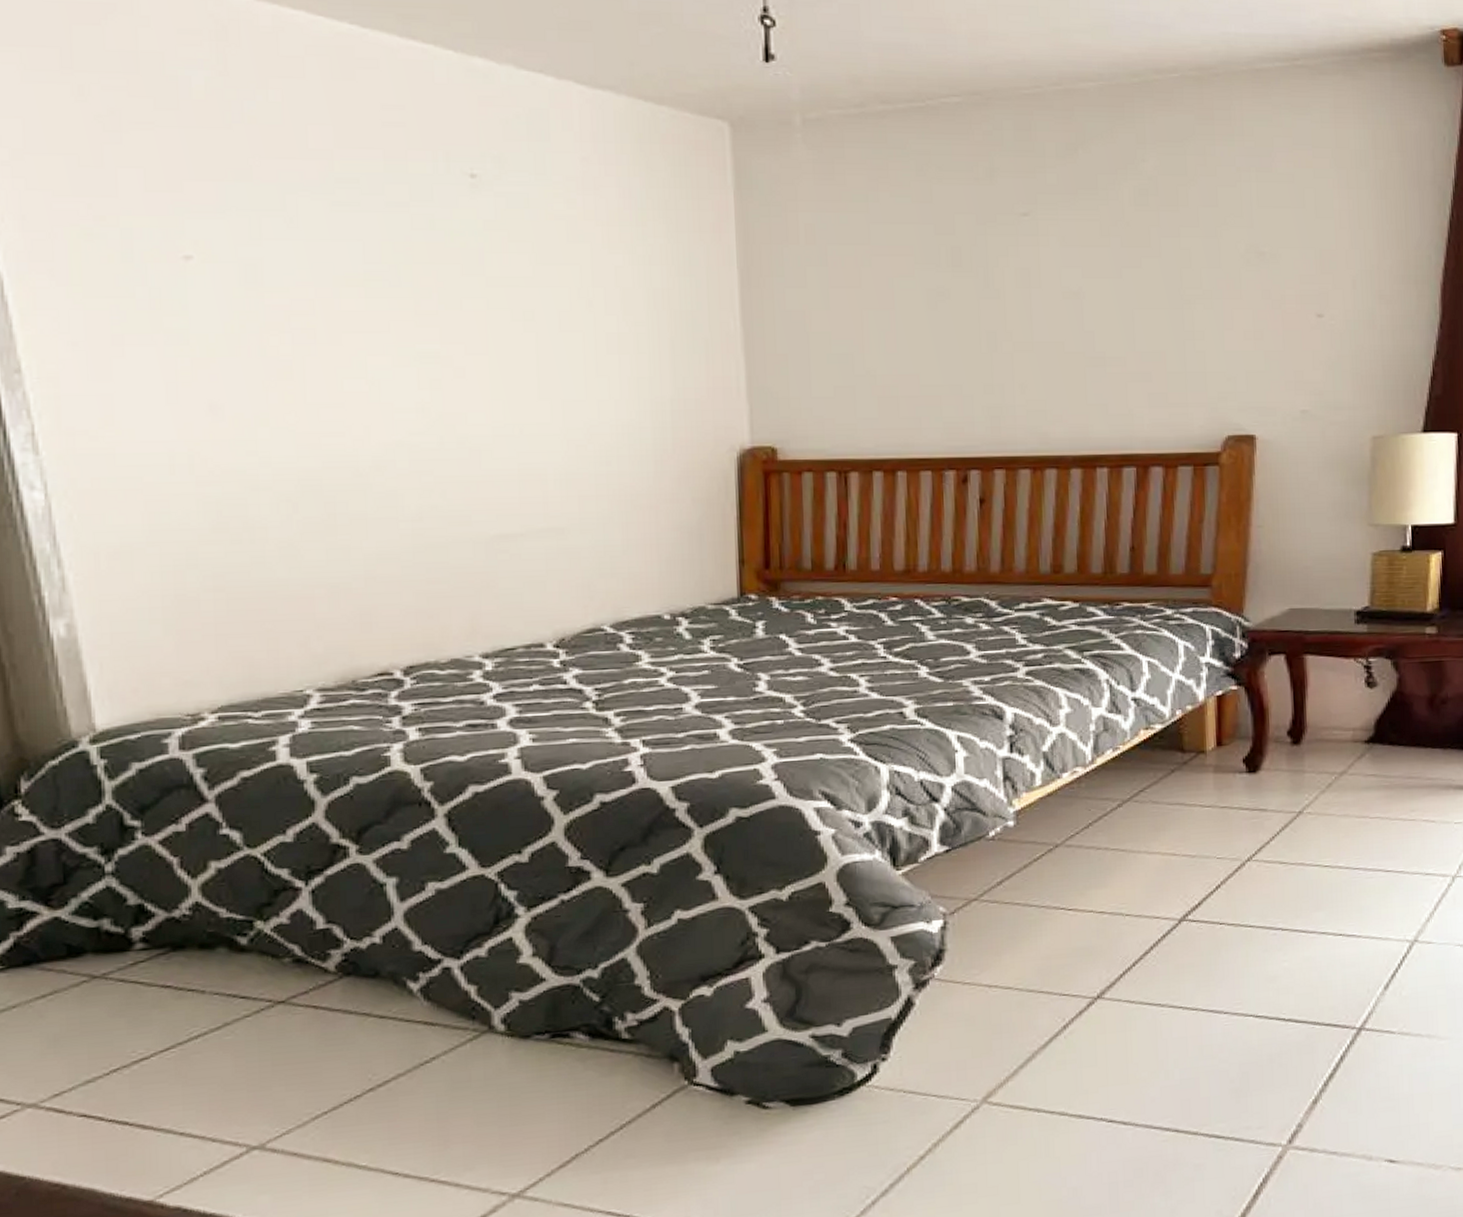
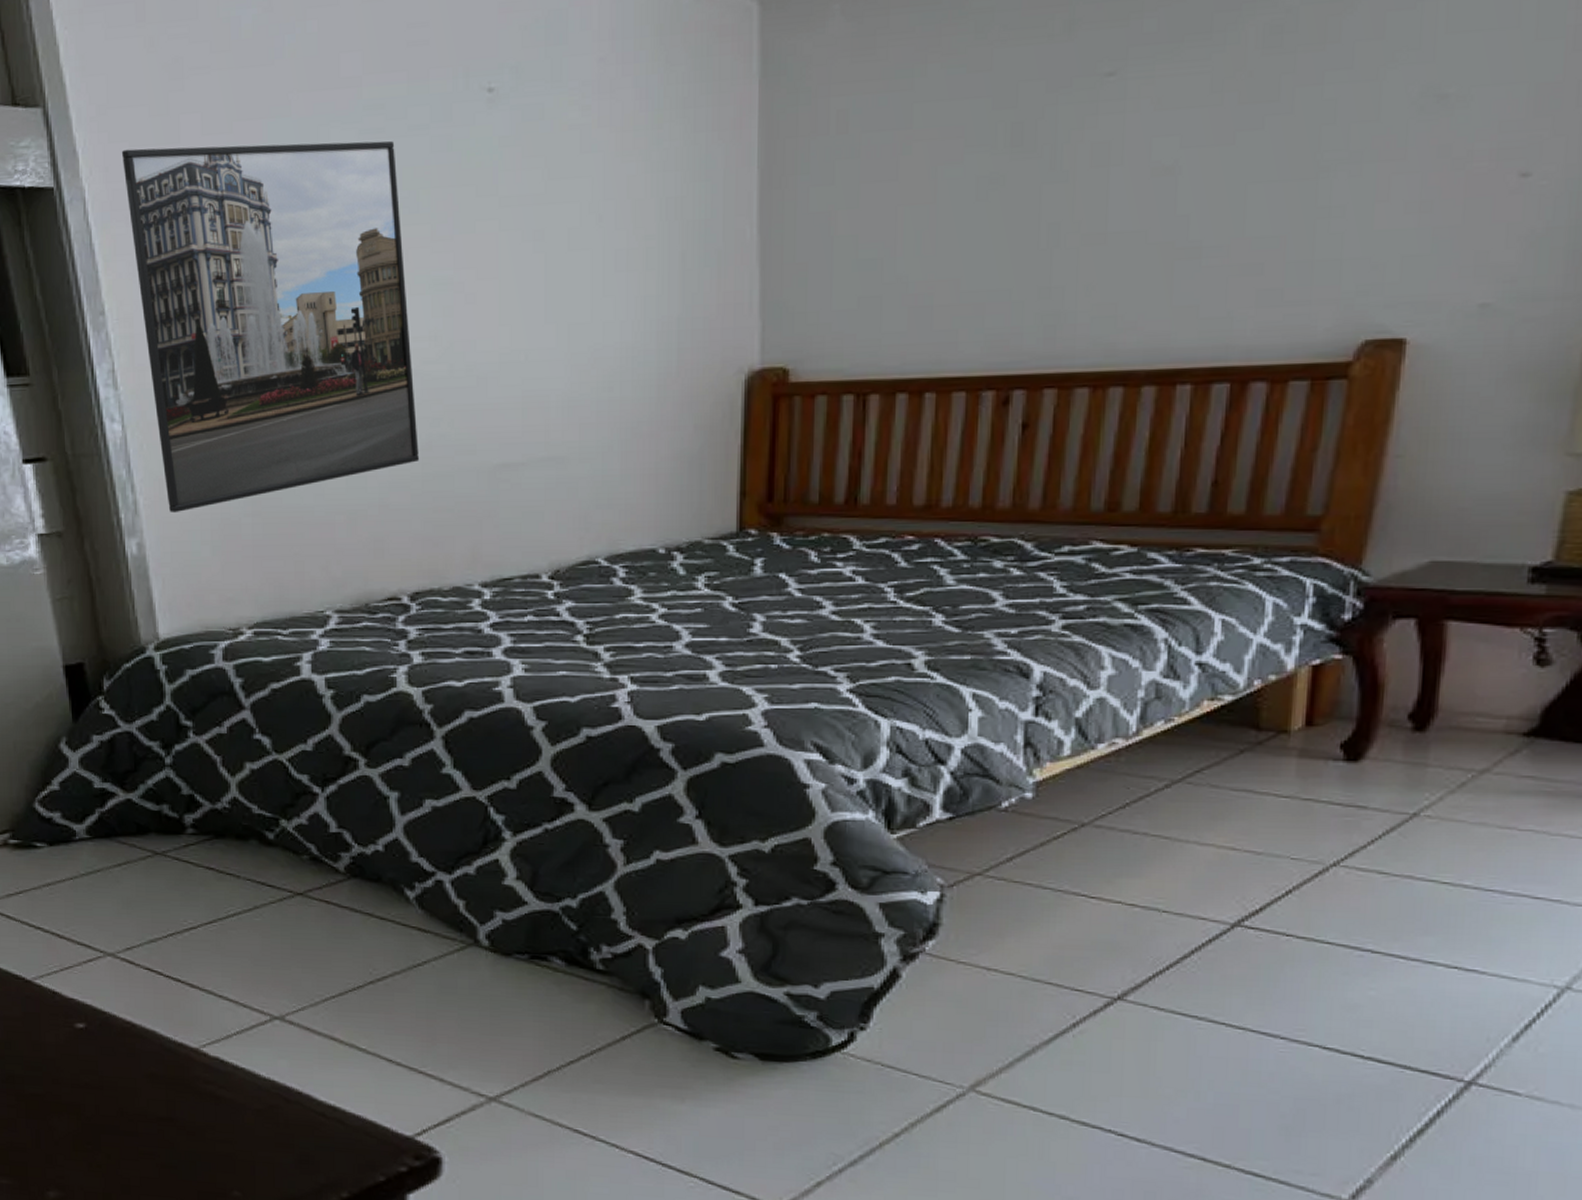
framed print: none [42,198,408,590] -> present [121,141,419,514]

